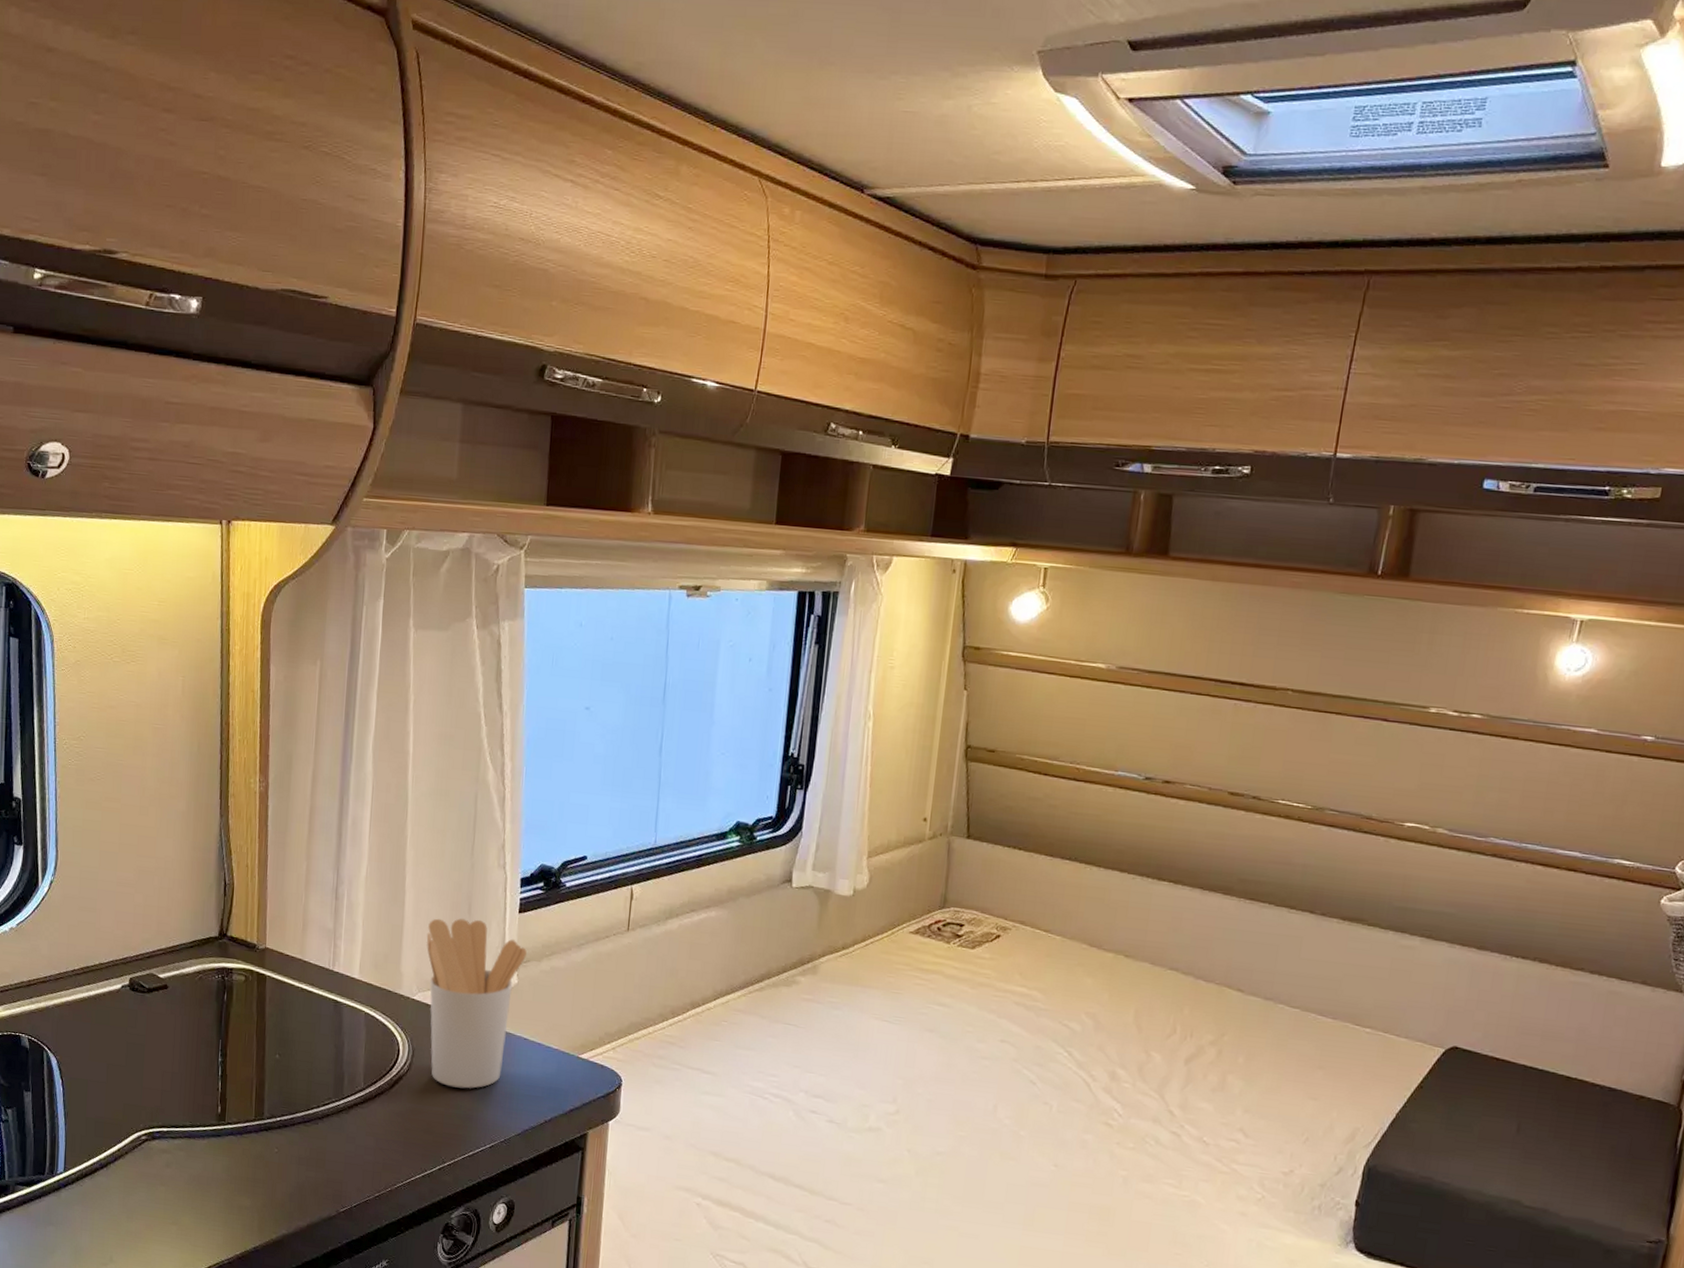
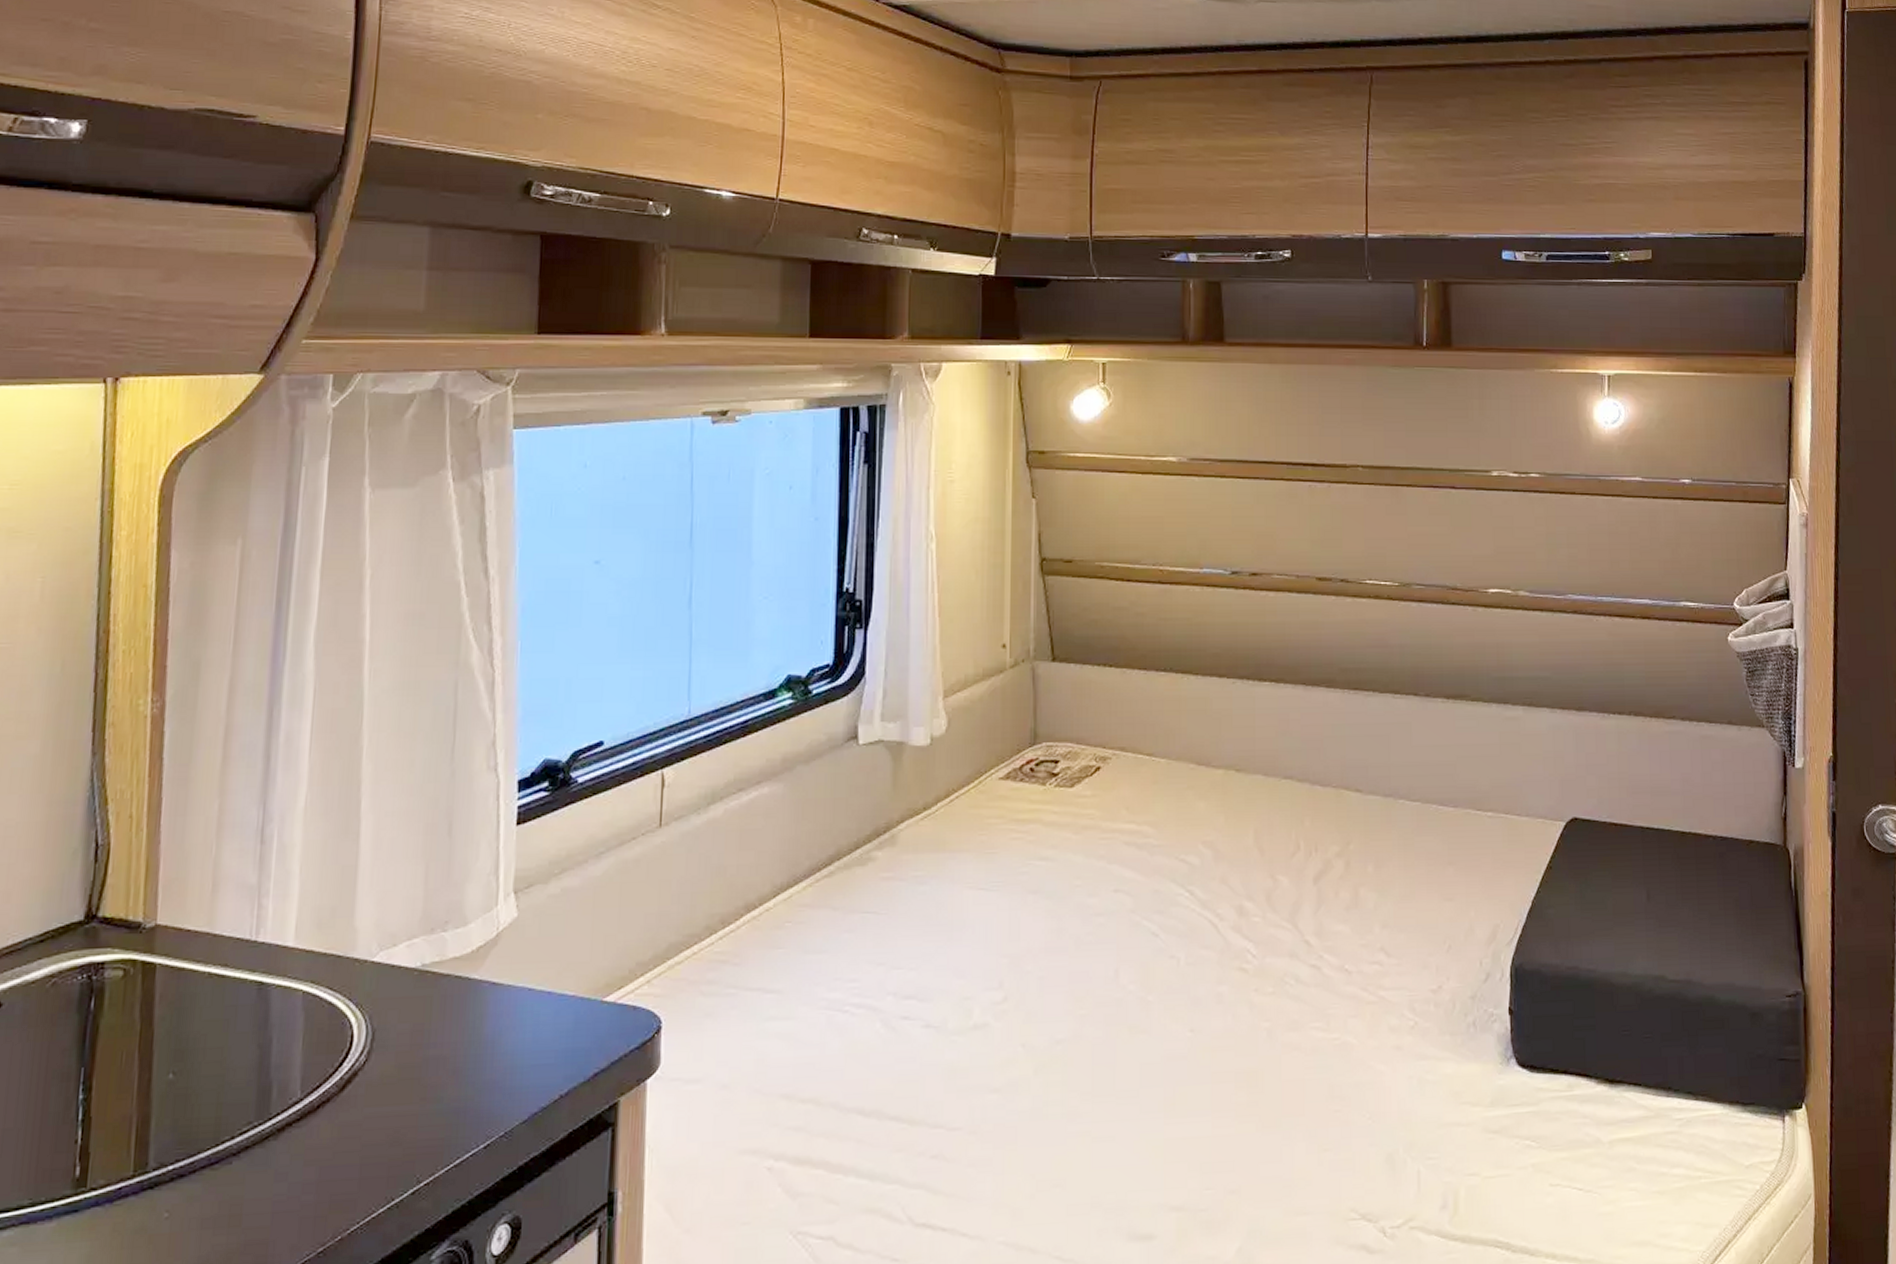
utensil holder: present [426,918,527,1089] -> none [390,841,528,1074]

